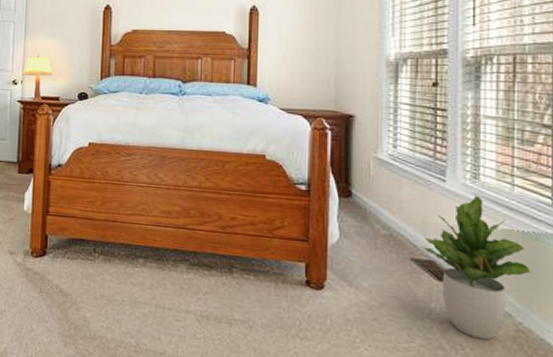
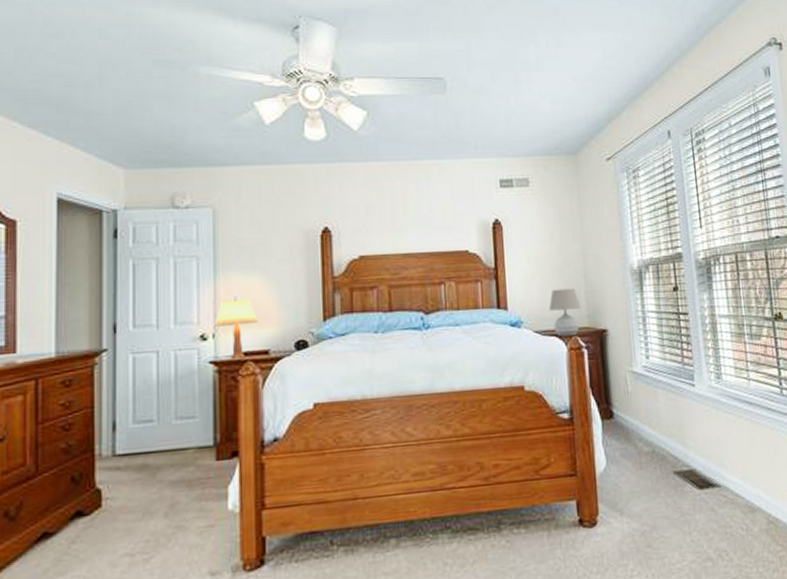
table lamp: none [296,73,329,118] -> present [548,288,581,338]
potted plant: present [421,195,532,341] -> none [681,395,773,541]

